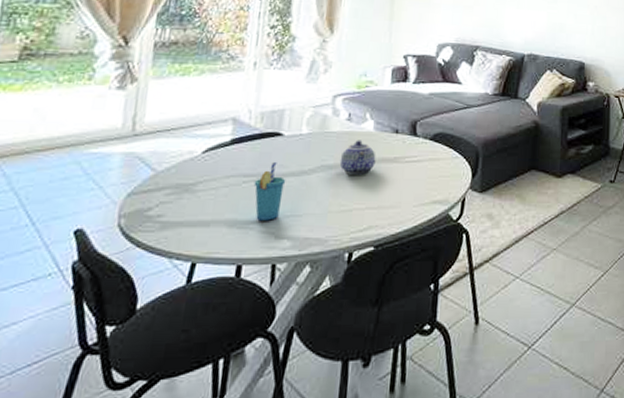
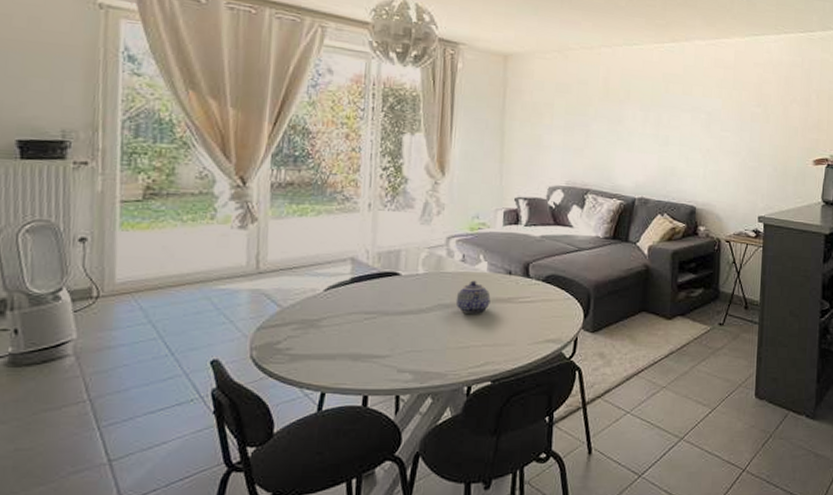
cup: present [254,161,286,221] -> none [375,299,405,355]

